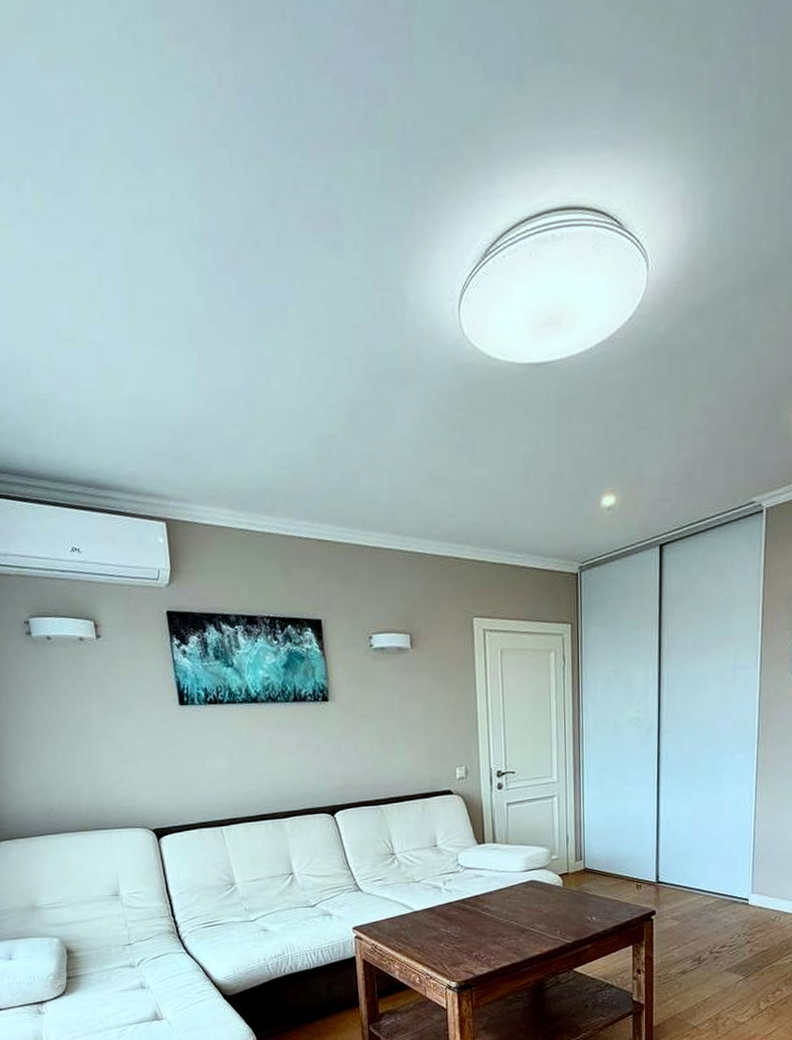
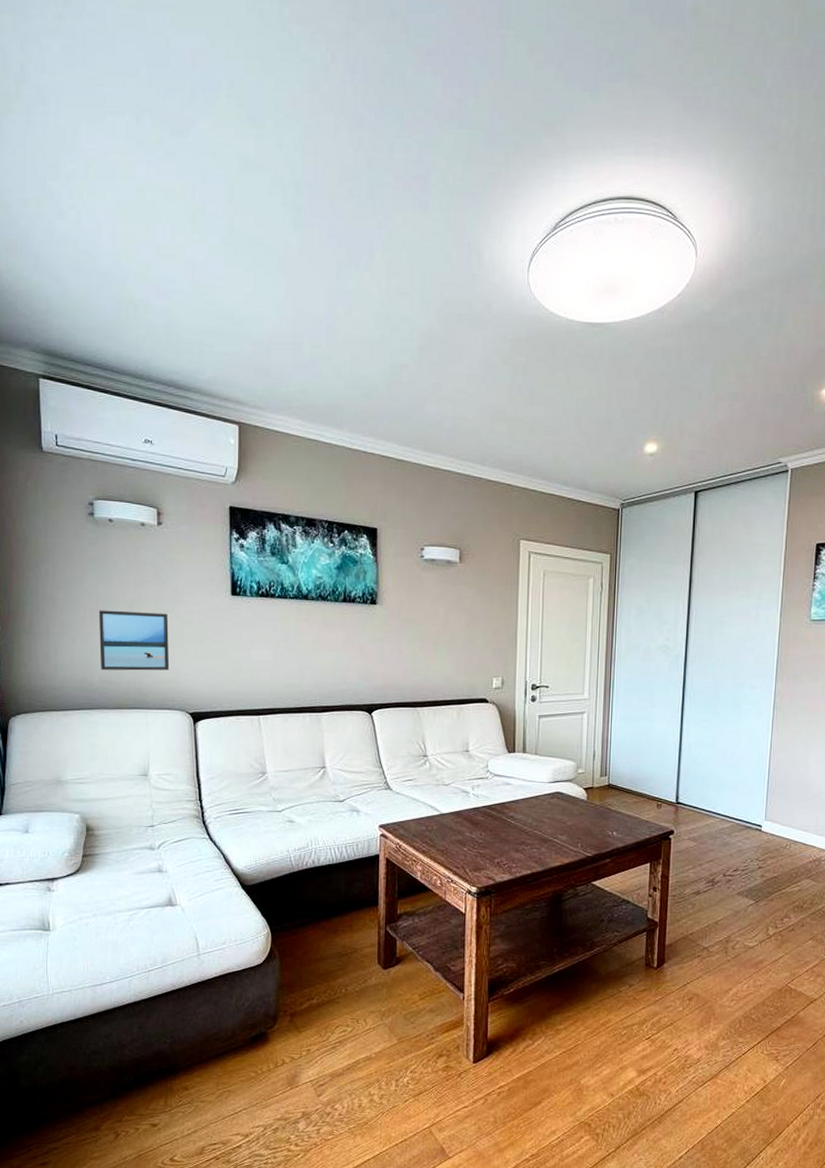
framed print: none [49,729,127,793] -> present [98,610,170,671]

